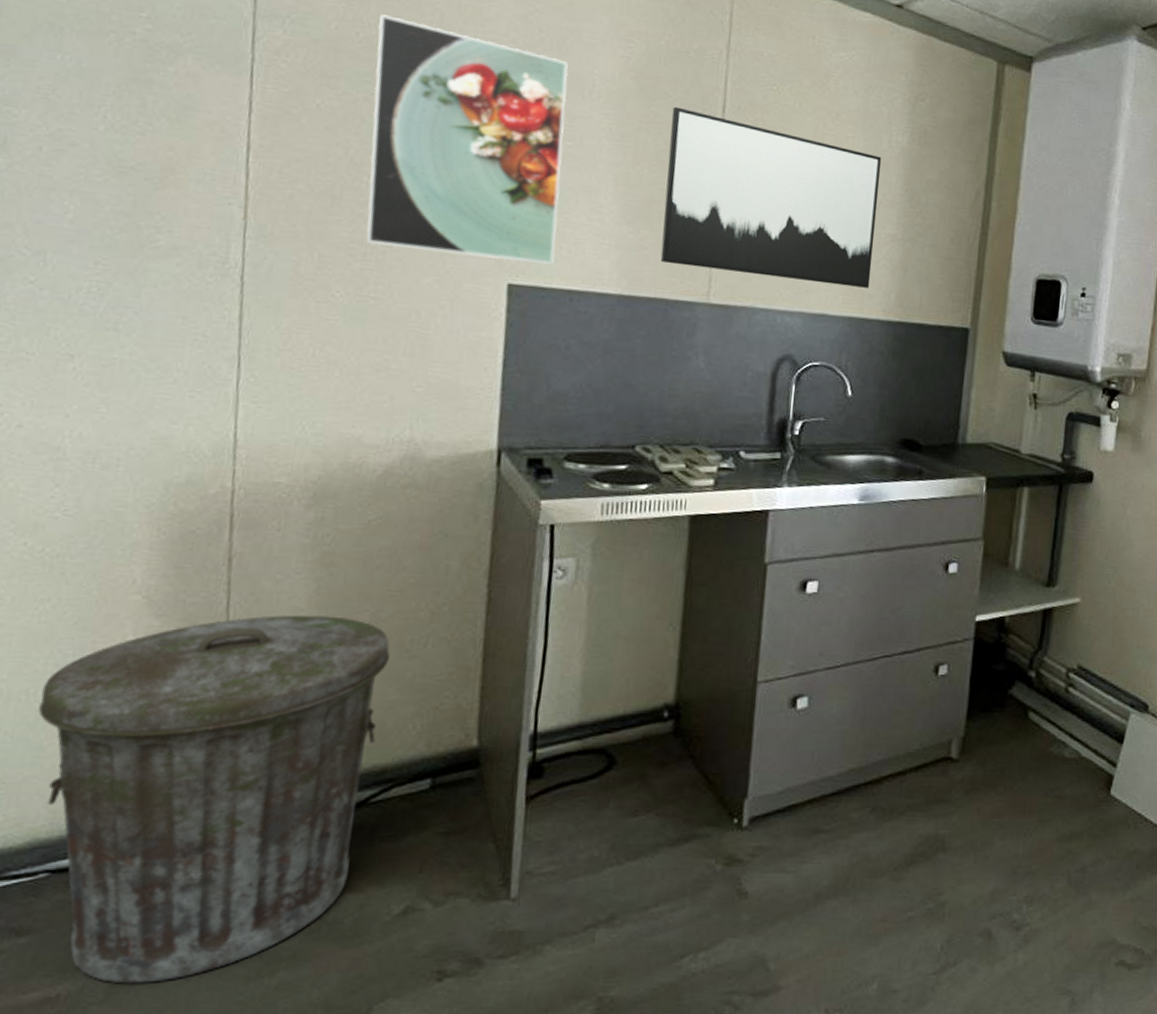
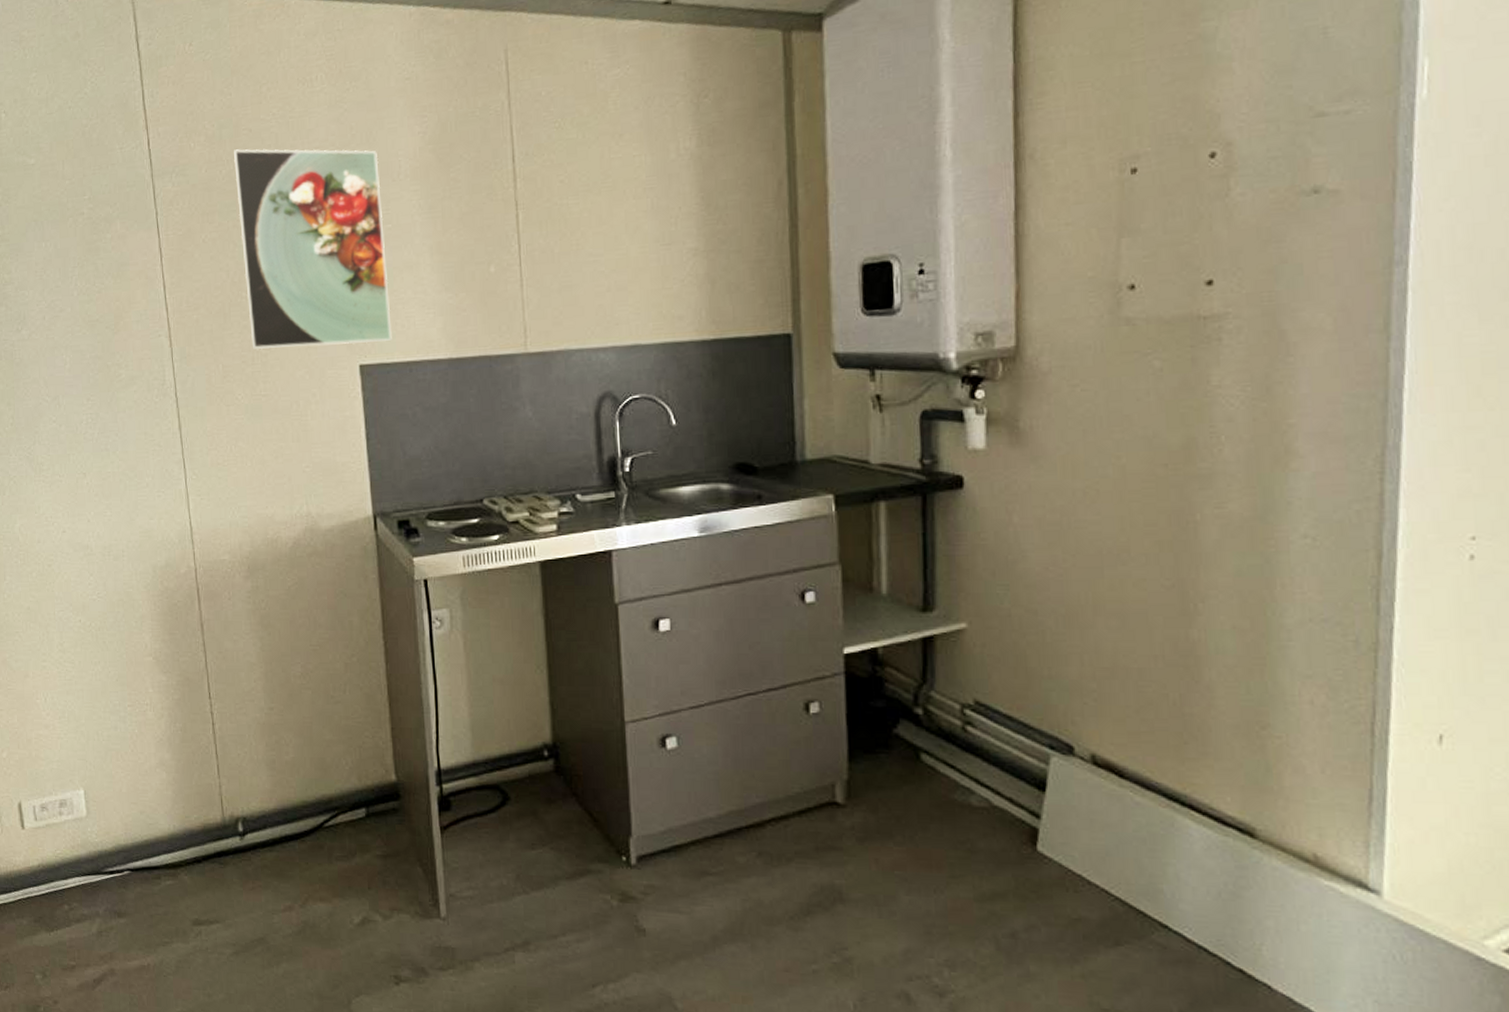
trash can: present [38,615,390,984] -> none [105,668,321,962]
wall art: present [660,106,882,288] -> none [468,167,679,321]

